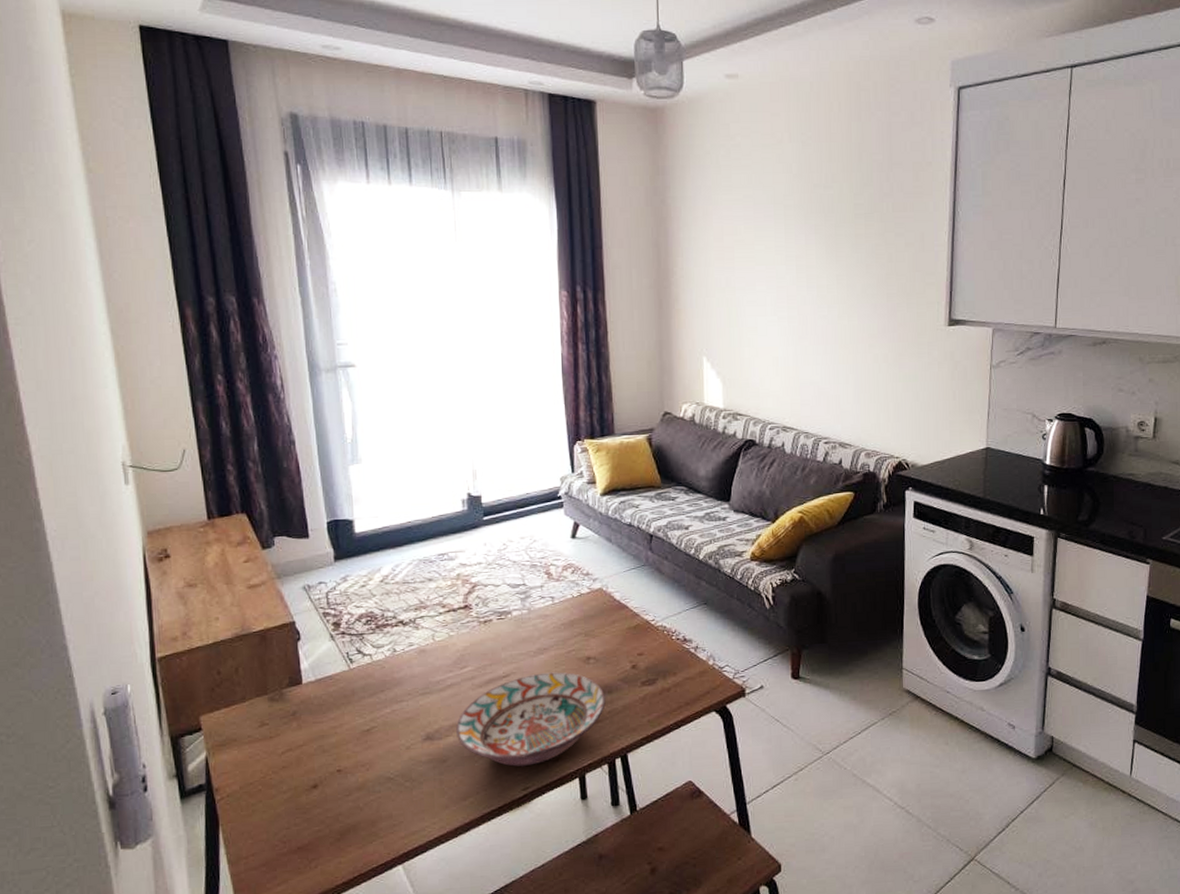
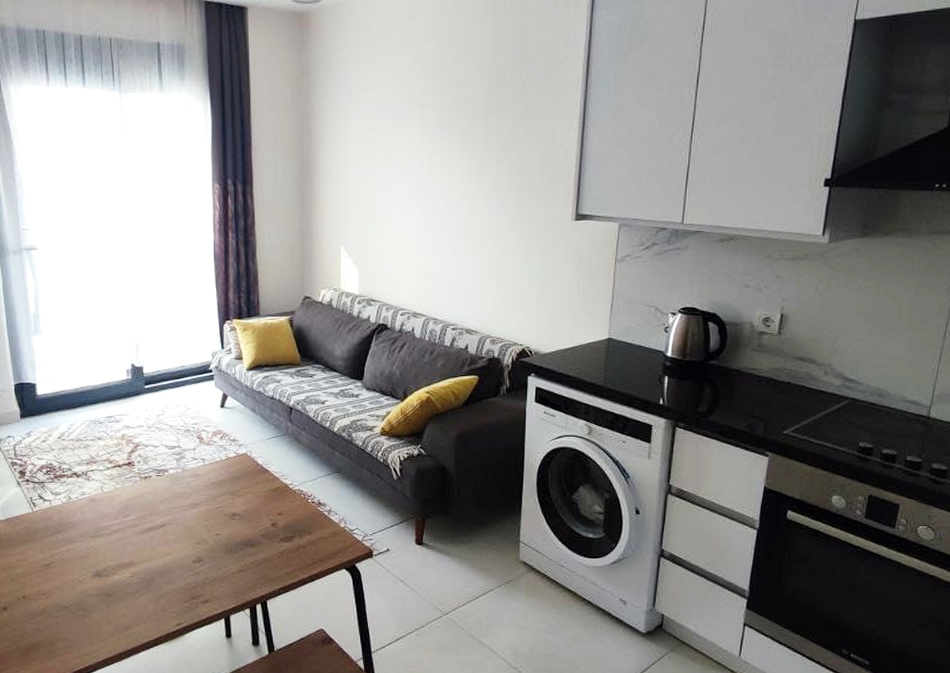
decorative bowl: present [456,672,606,767] -> none [121,525,248,605]

